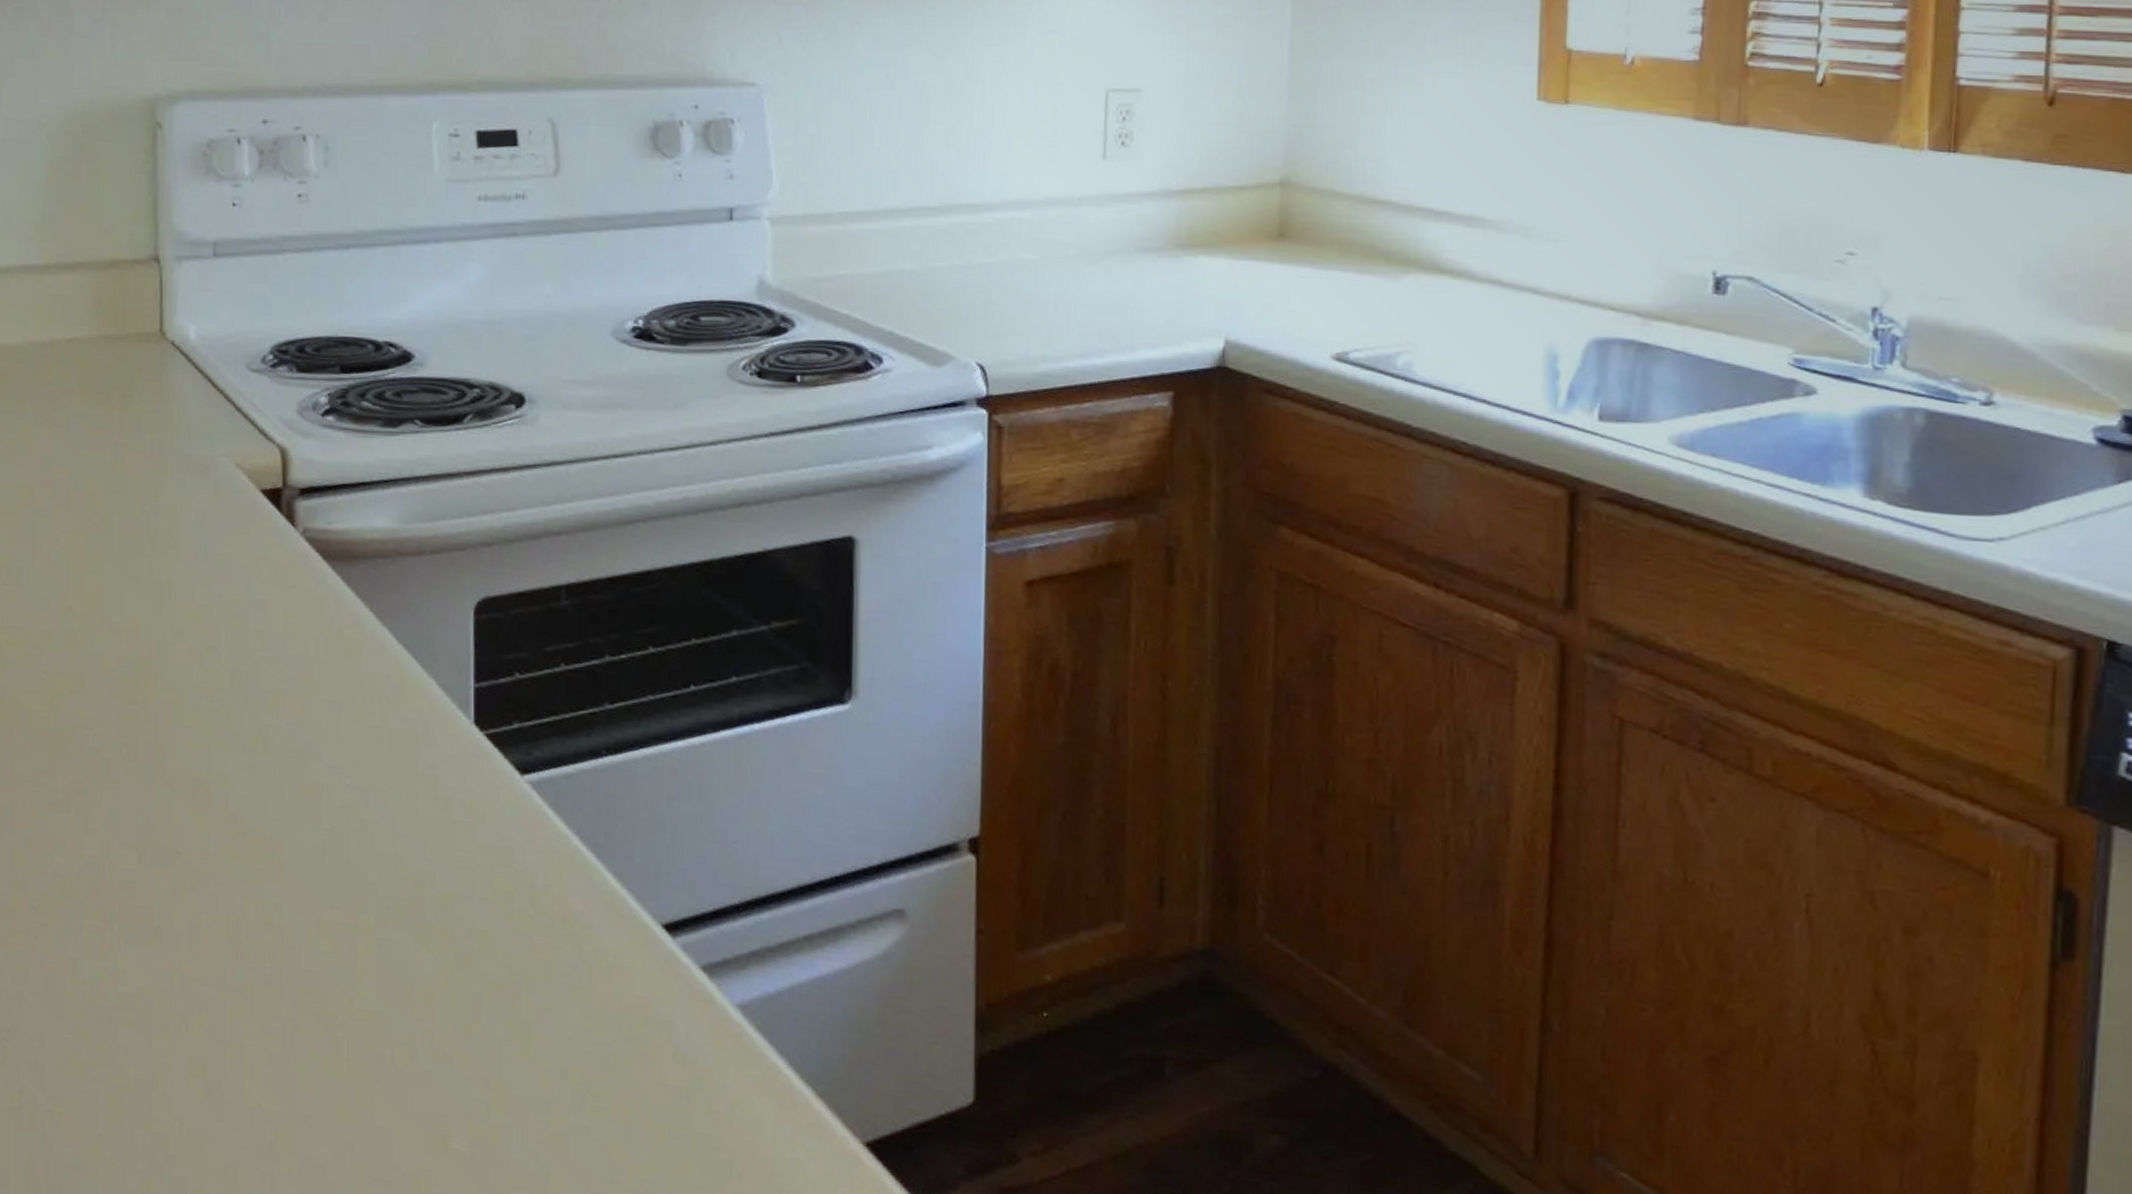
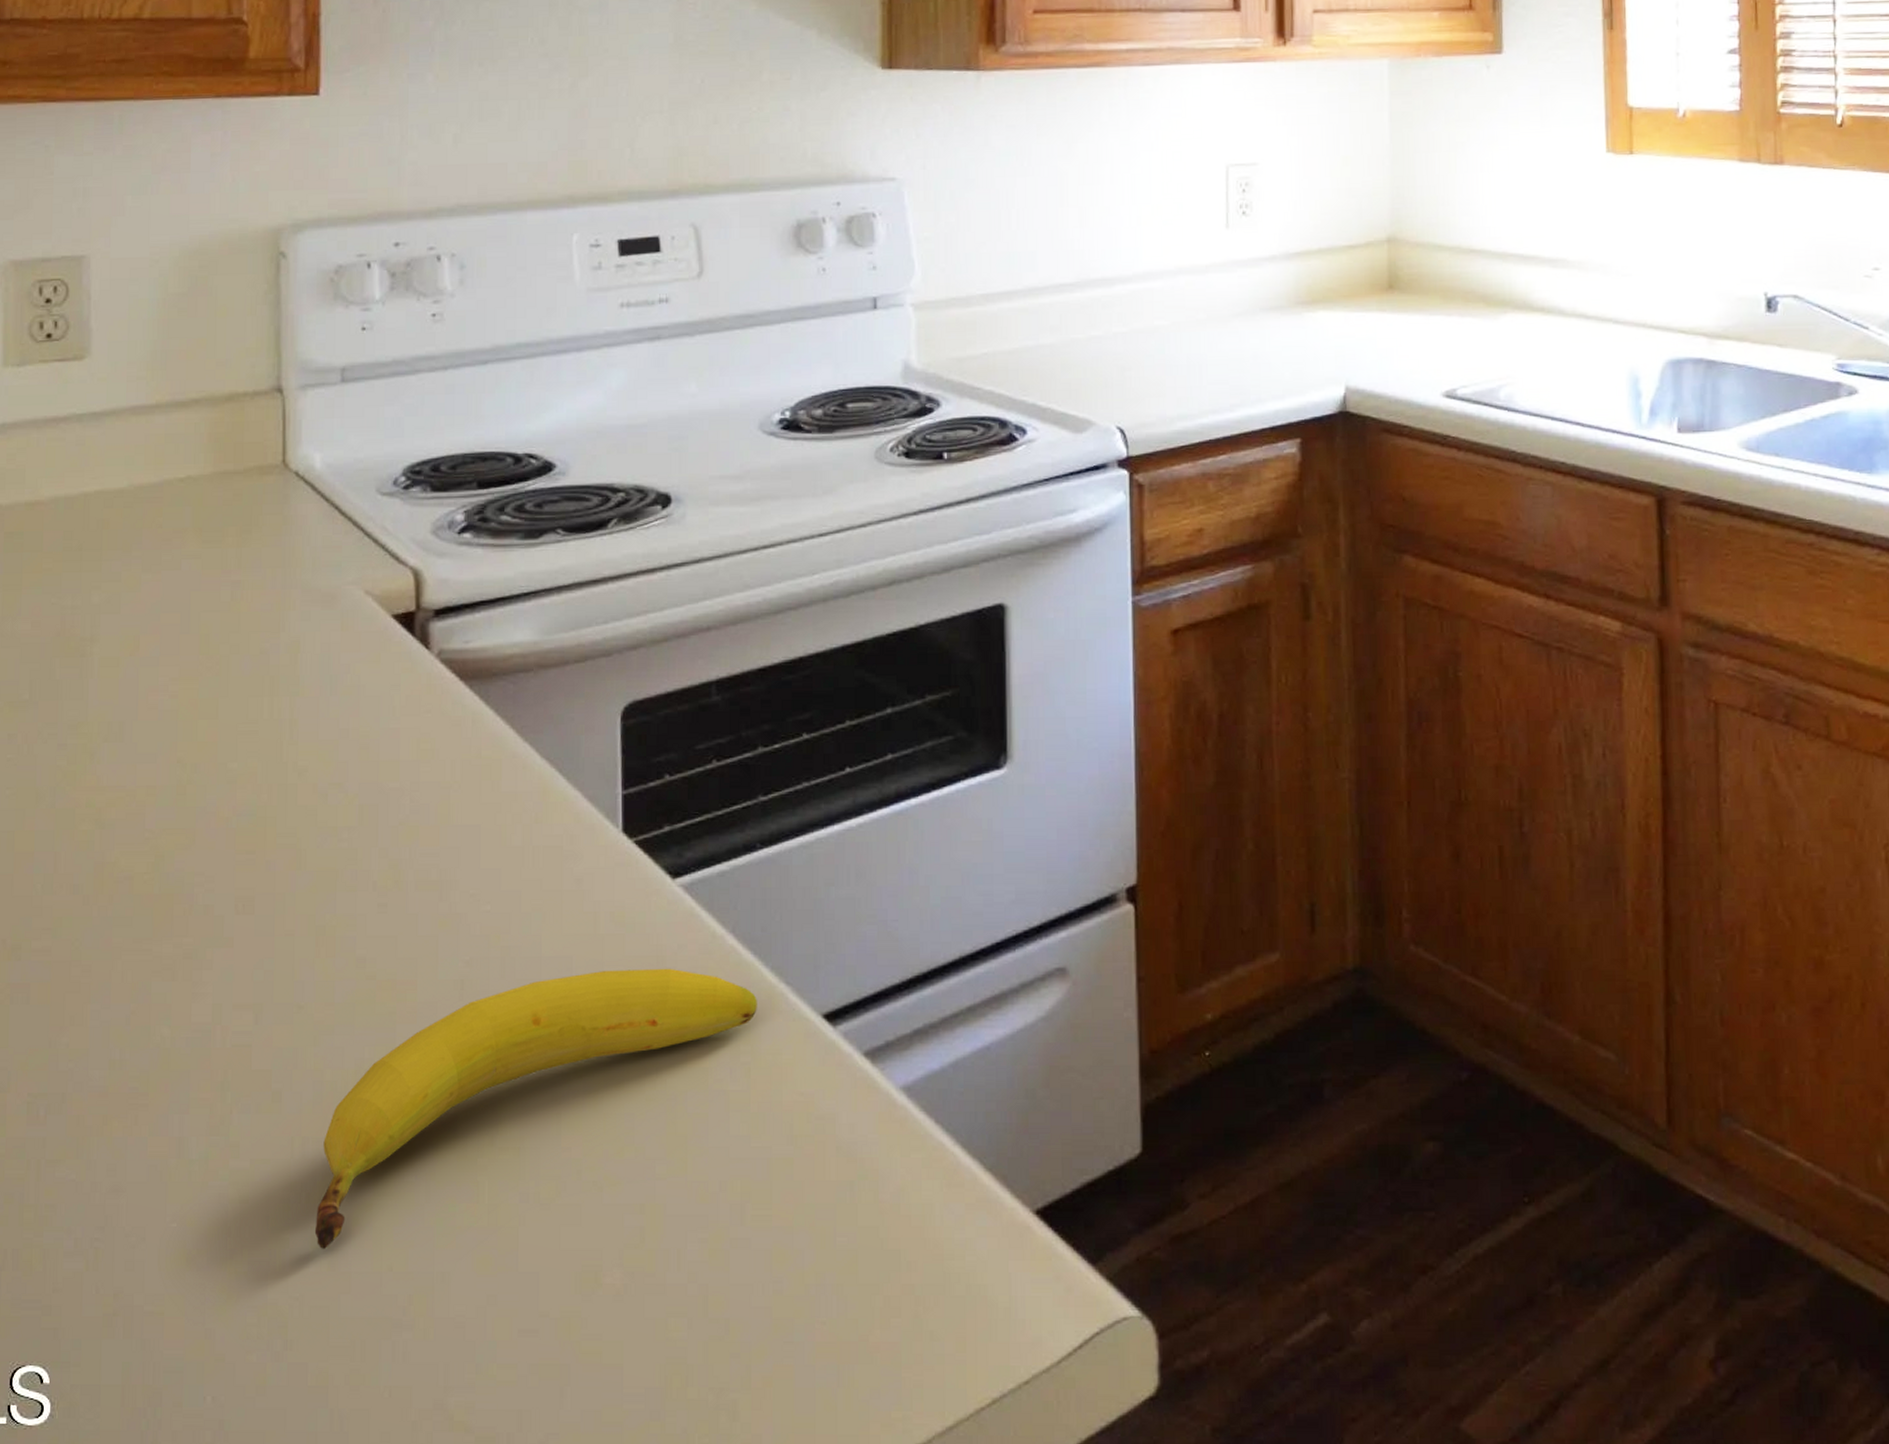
fruit: none [192,854,600,1078] -> present [314,968,757,1249]

